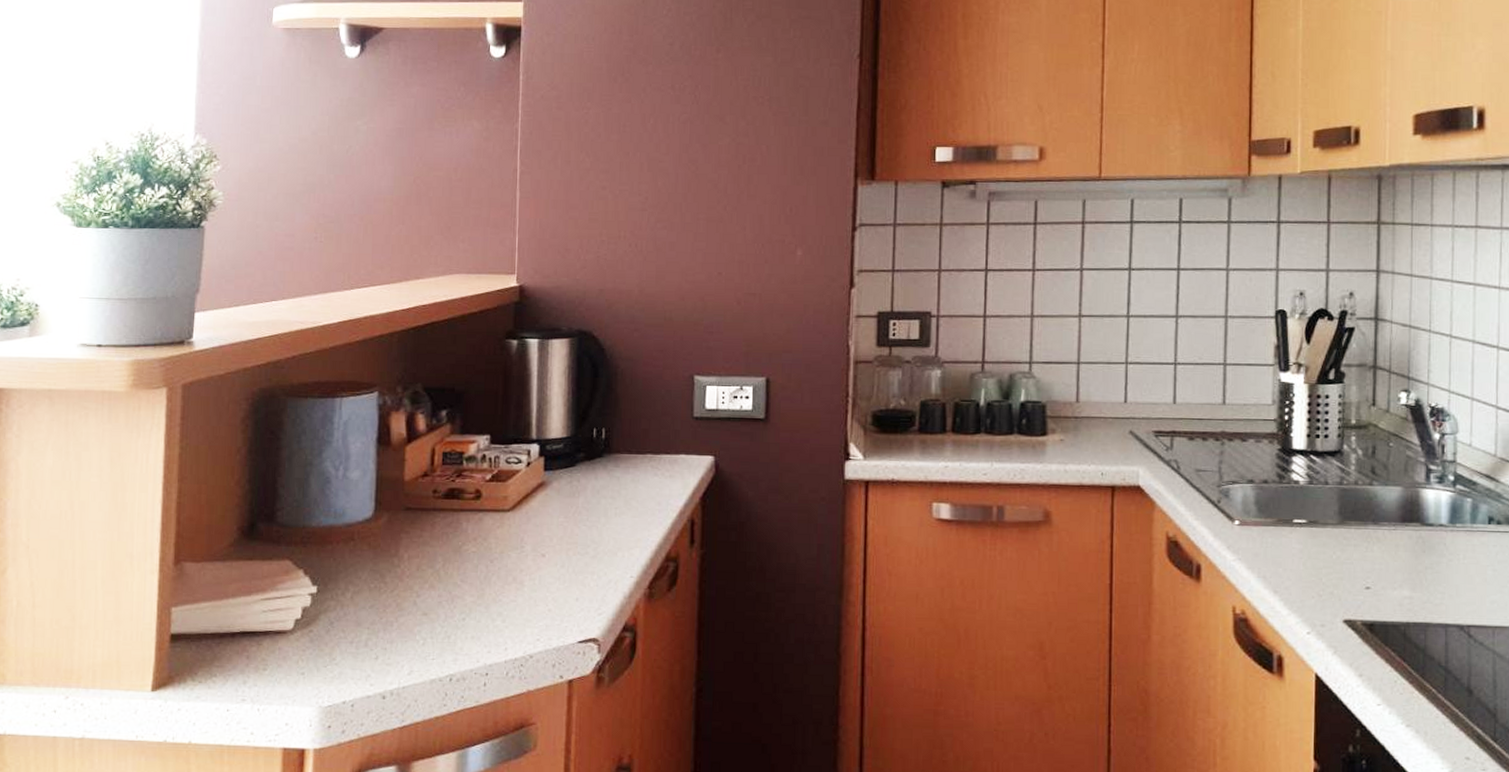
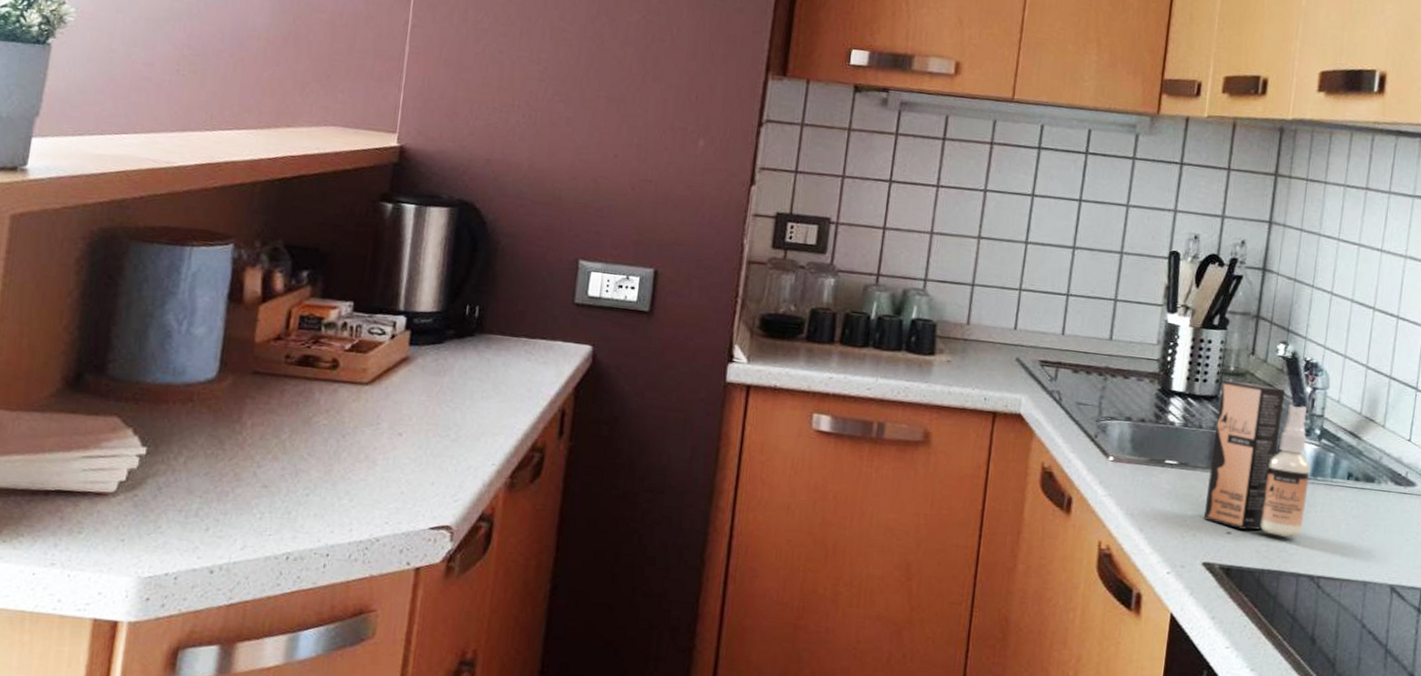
spray bottle: none [1339,434,1448,588] -> present [1203,380,1311,537]

